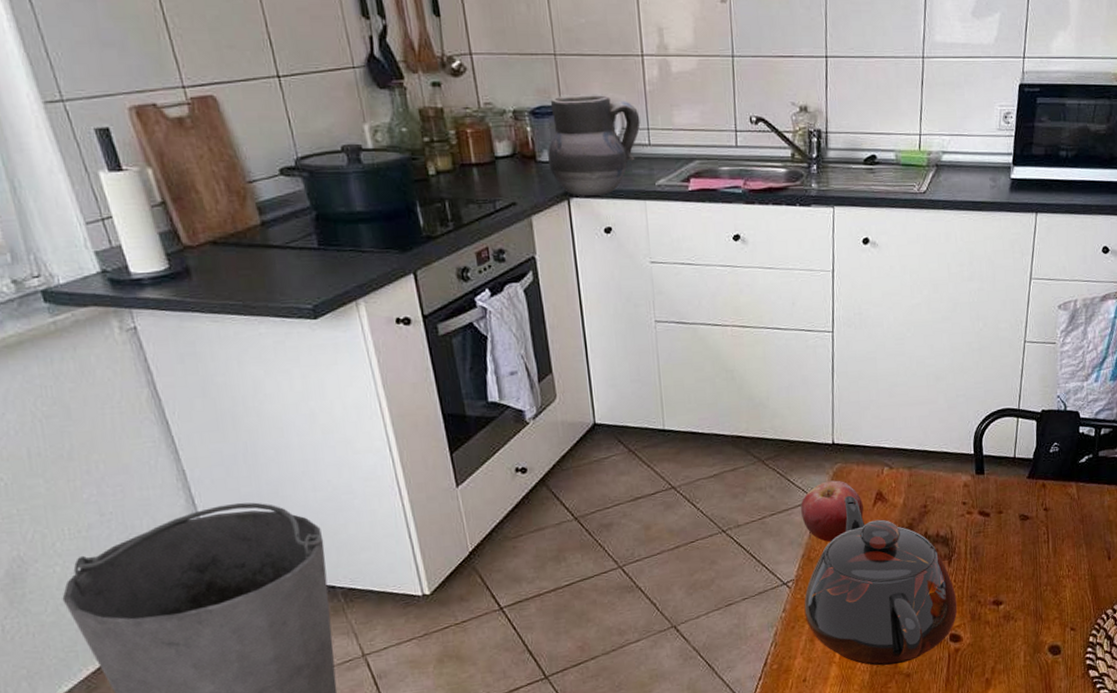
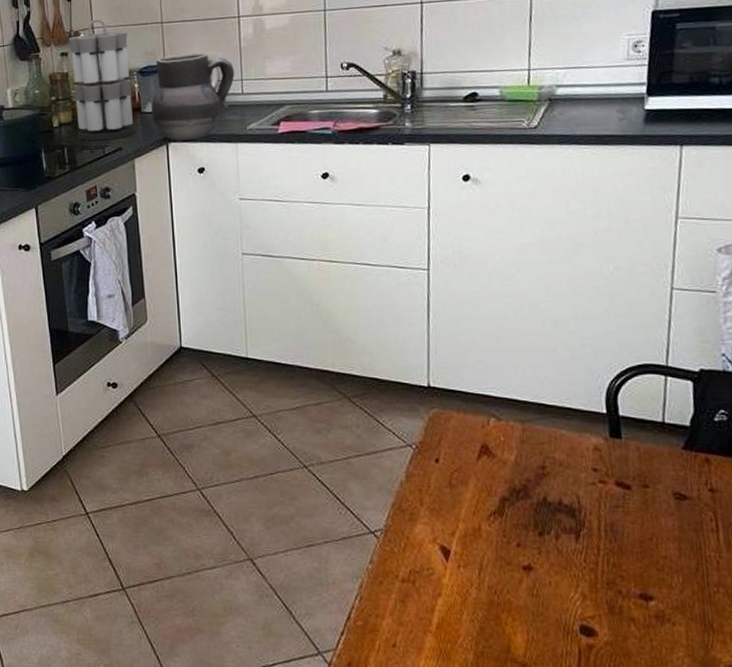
spice rack: none [441,42,533,194] -> present [69,18,137,141]
fruit: present [801,480,864,542] -> none [391,426,466,493]
teapot: present [804,495,958,666] -> none [394,444,590,649]

